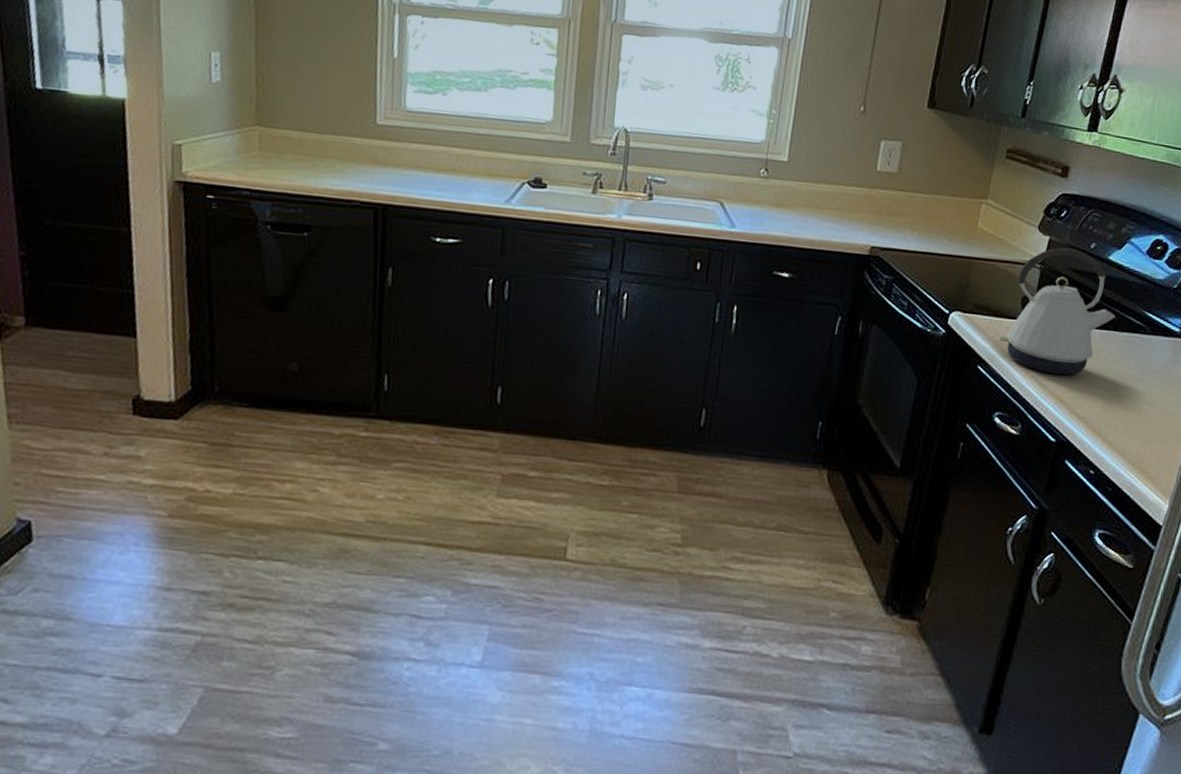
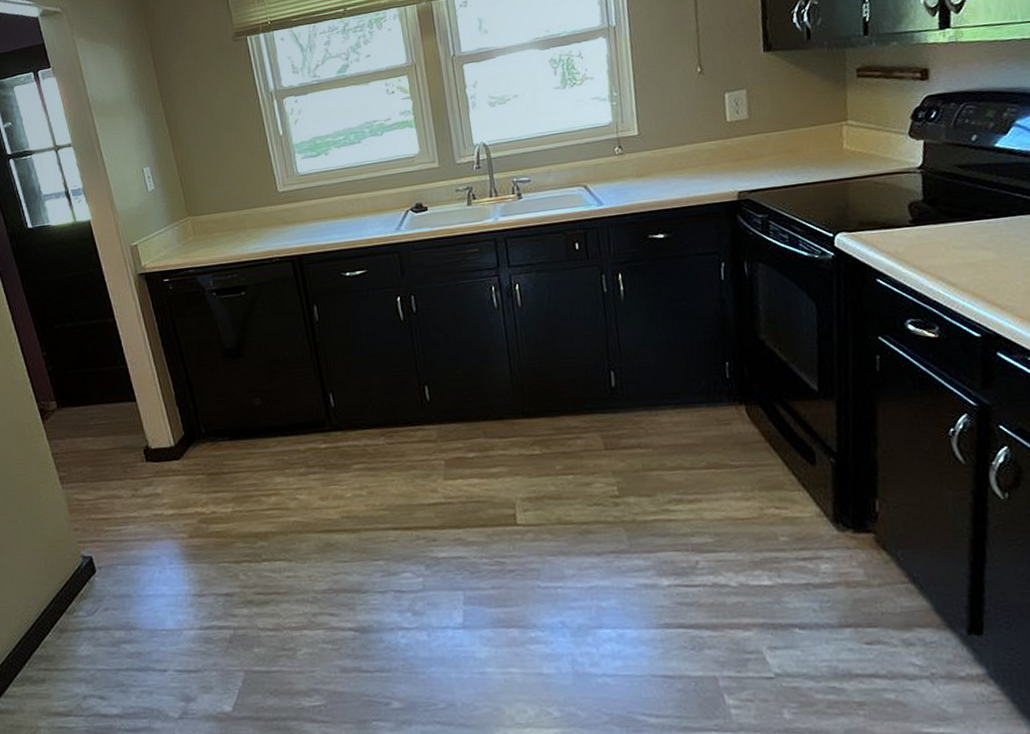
kettle: present [999,248,1116,375] -> none [892,145,1018,272]

